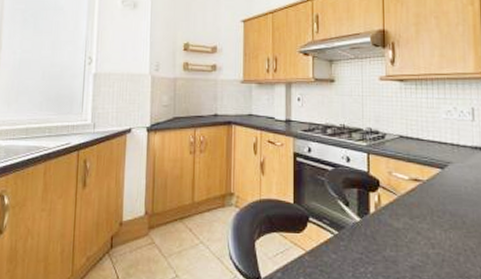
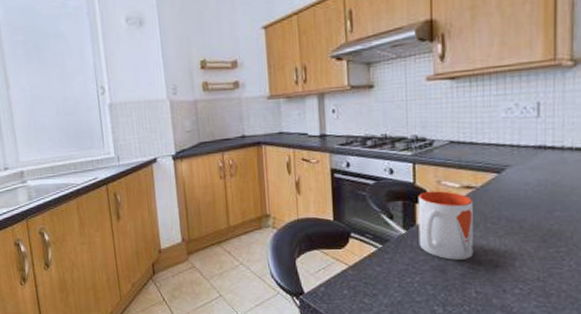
mug: none [371,181,422,252] -> present [418,191,473,260]

